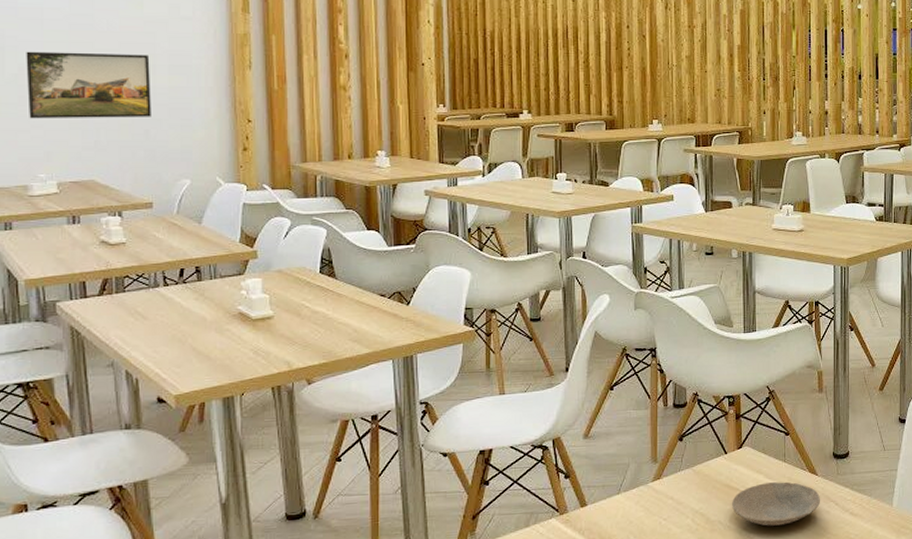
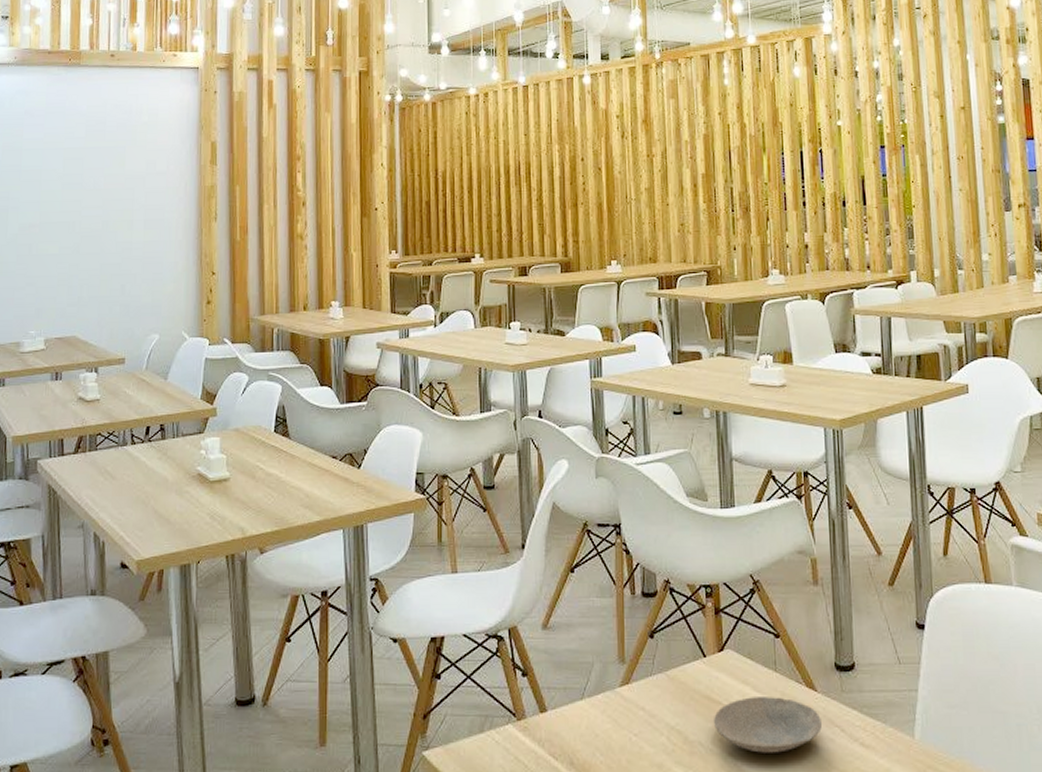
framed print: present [26,51,151,119] -> none [24,210,129,277]

